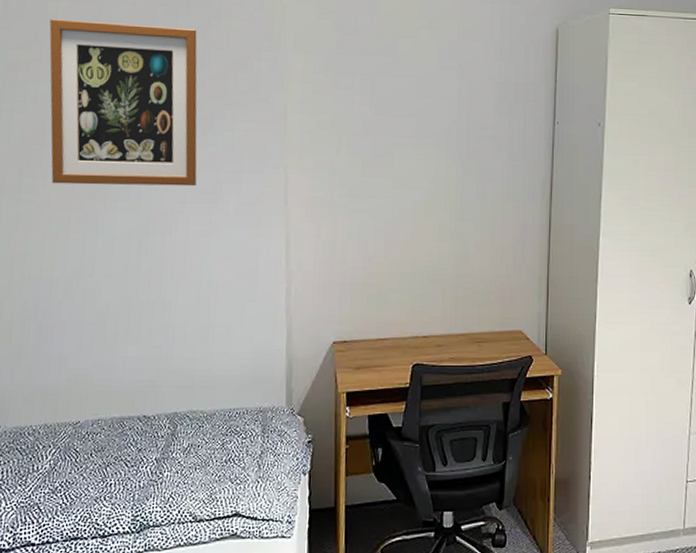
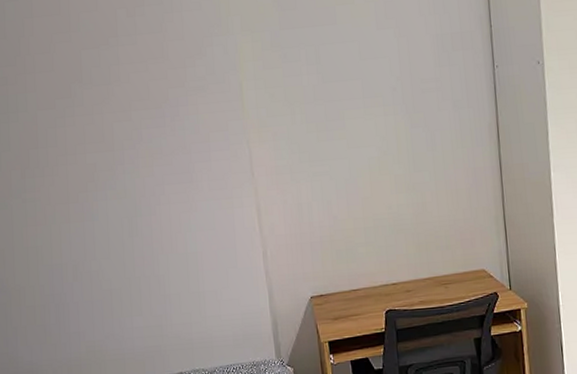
wall art: present [49,19,197,187] -> none [28,26,172,182]

